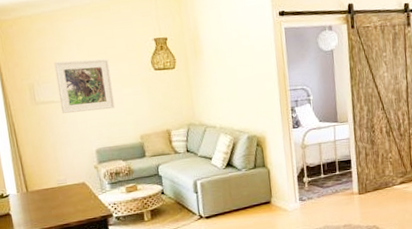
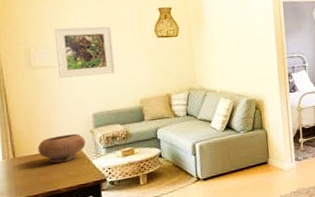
bowl: none [47,169,91,198] -> present [37,133,86,163]

